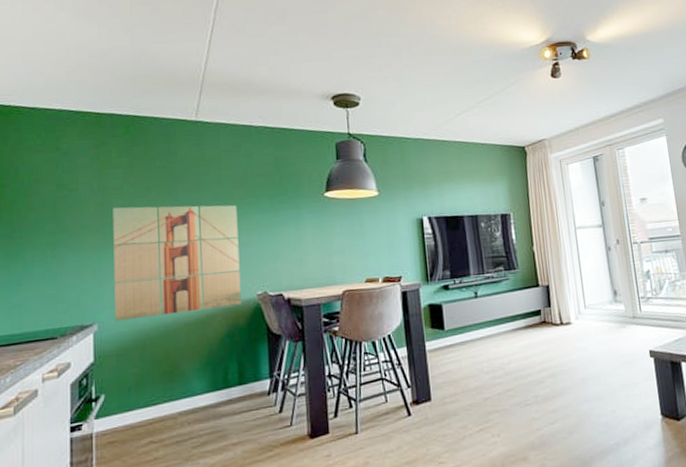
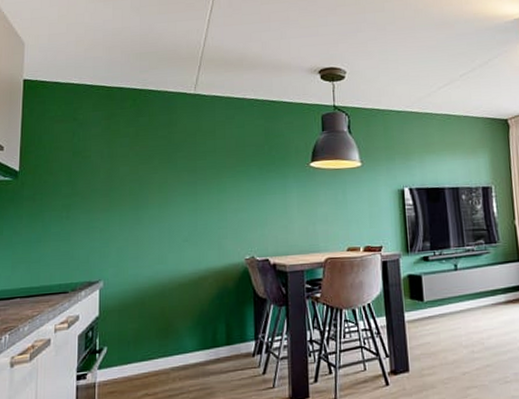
wall art: present [113,205,242,322] -> none [118,173,231,279]

